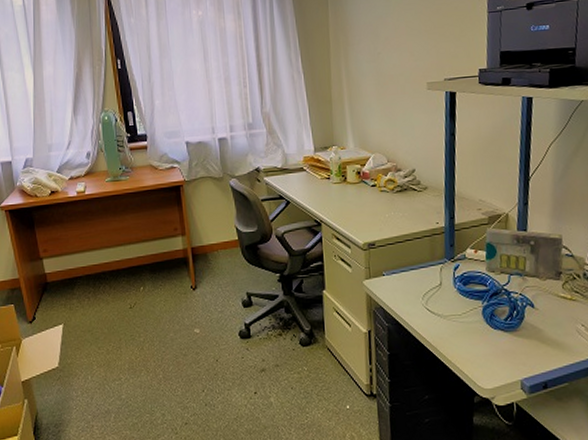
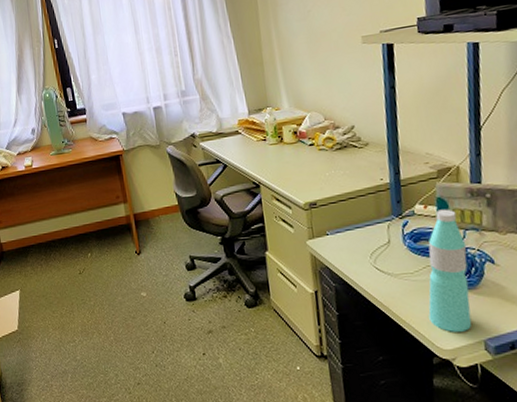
water bottle: none [472,254,511,372] -> present [428,209,472,332]

